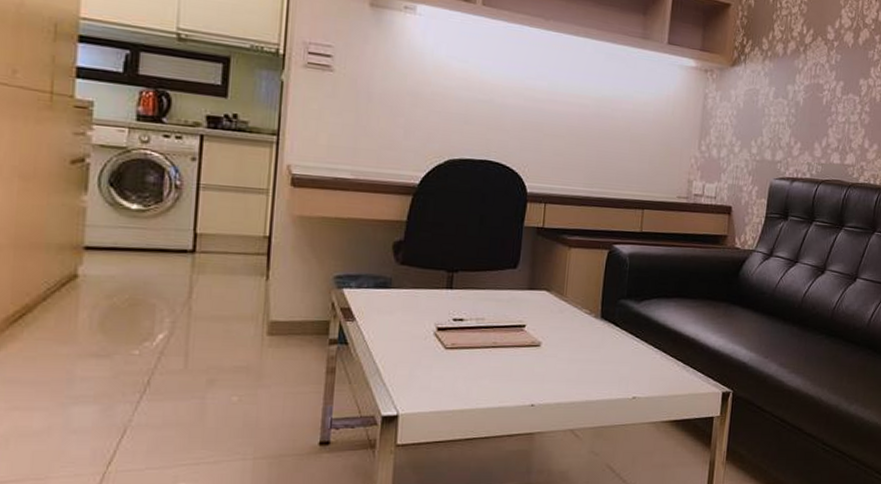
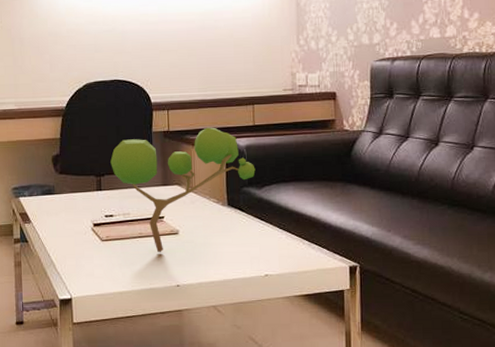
tree: none [467,228,637,367] -> present [110,127,256,253]

